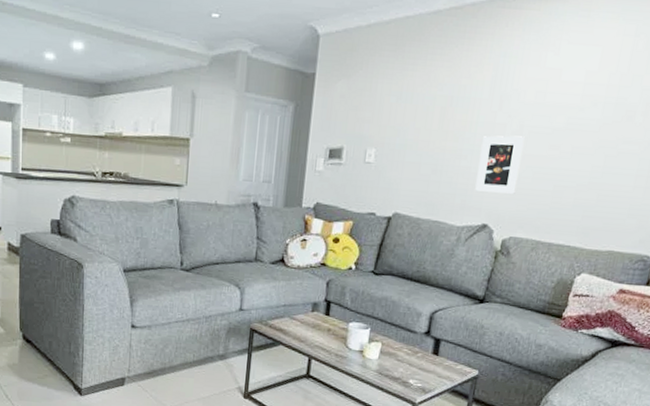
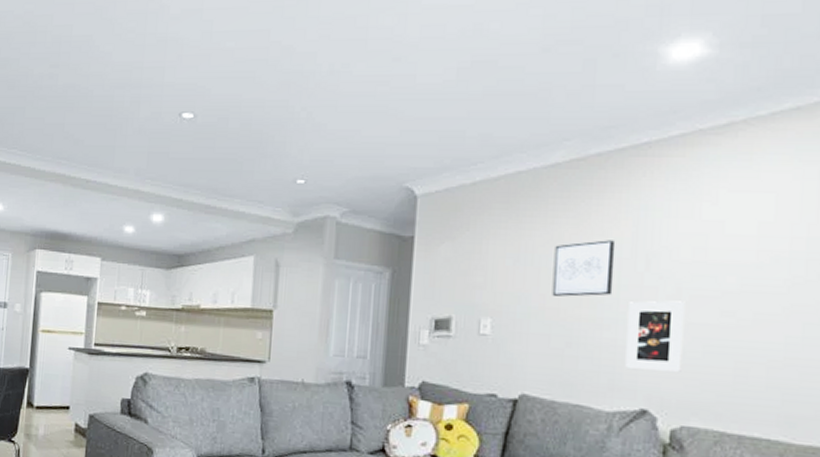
wall art: none [425,82,479,131] -> present [552,240,616,297]

